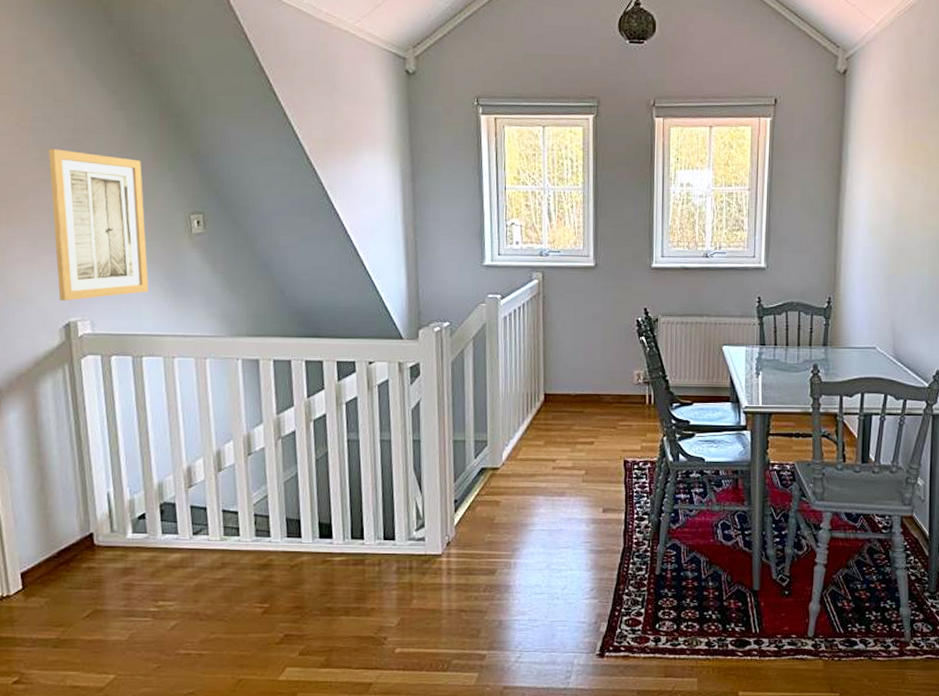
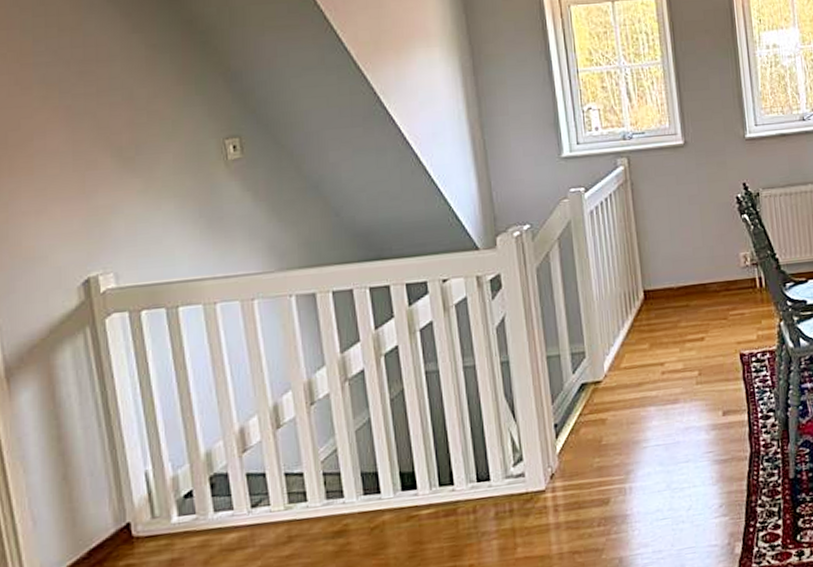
wall art: present [49,149,149,301] -> none [55,83,181,254]

